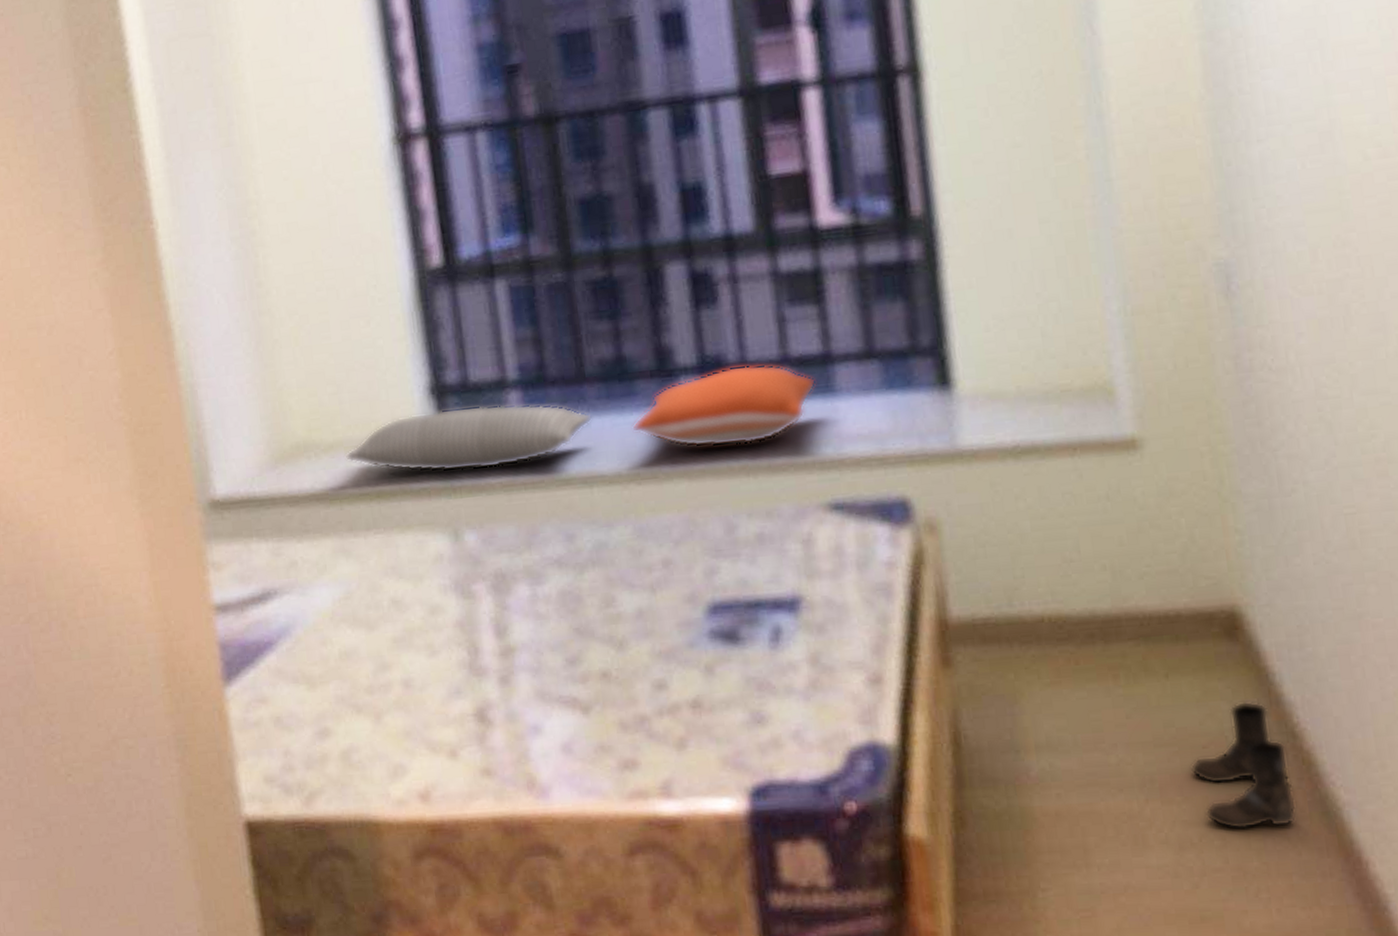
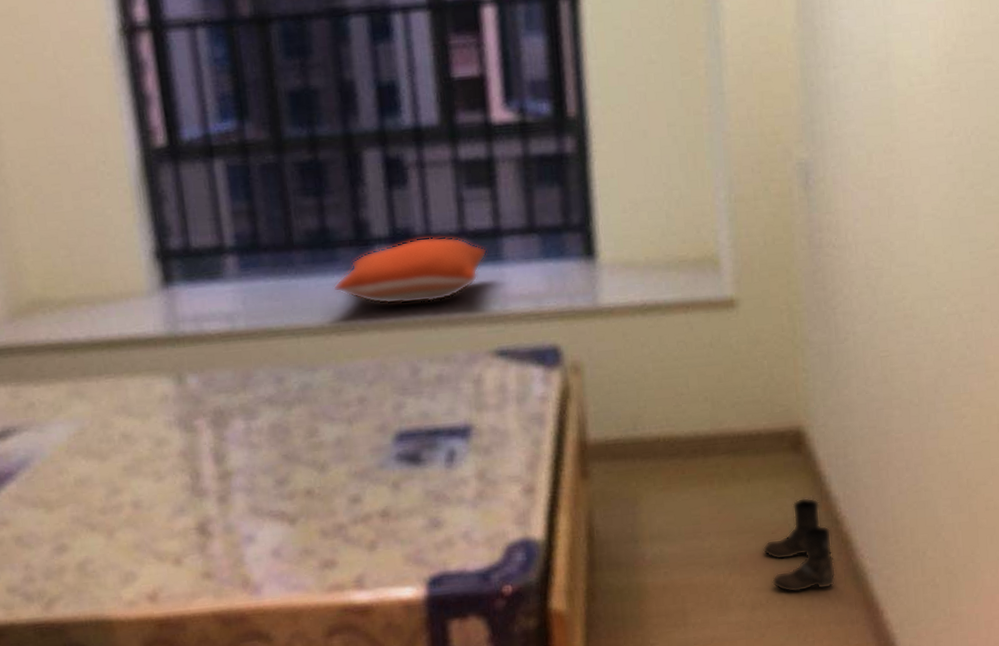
pillow: present [346,404,592,472] -> none [78,267,299,325]

